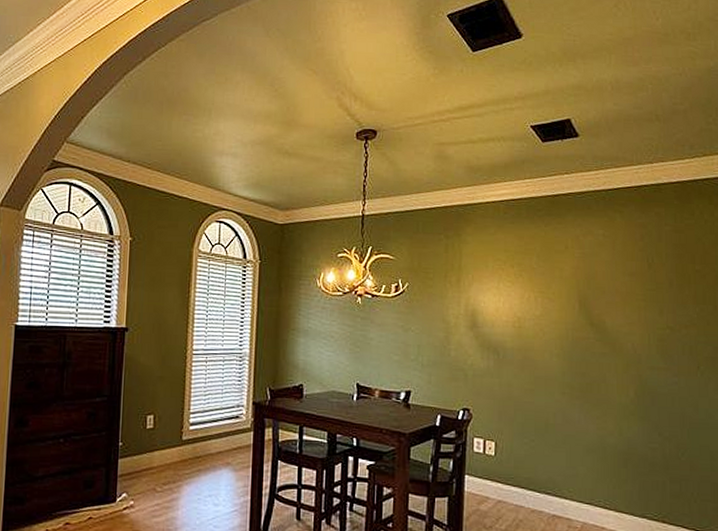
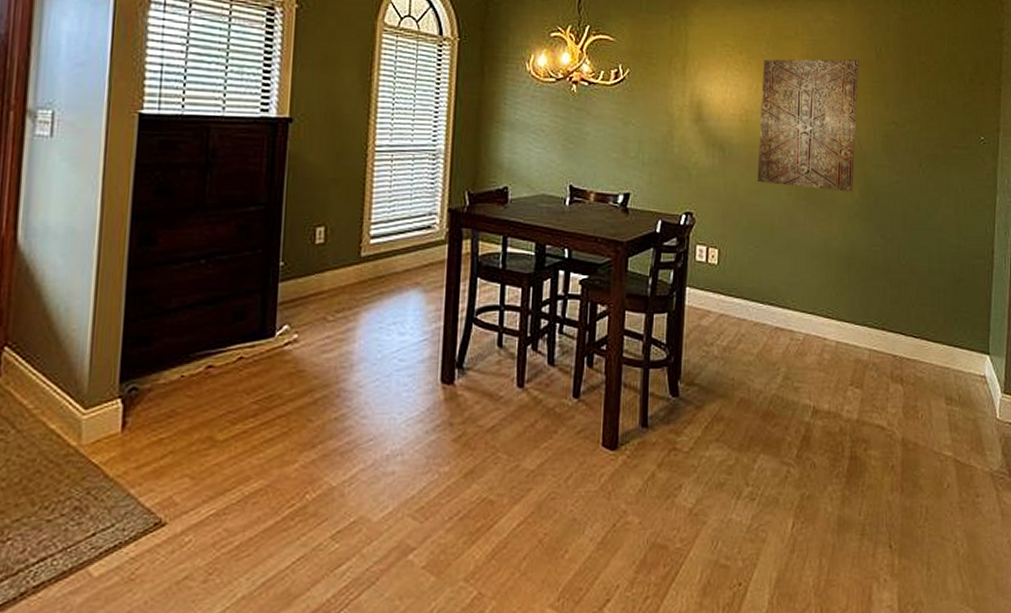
wall art: none [532,269,631,392] -> present [758,59,859,192]

